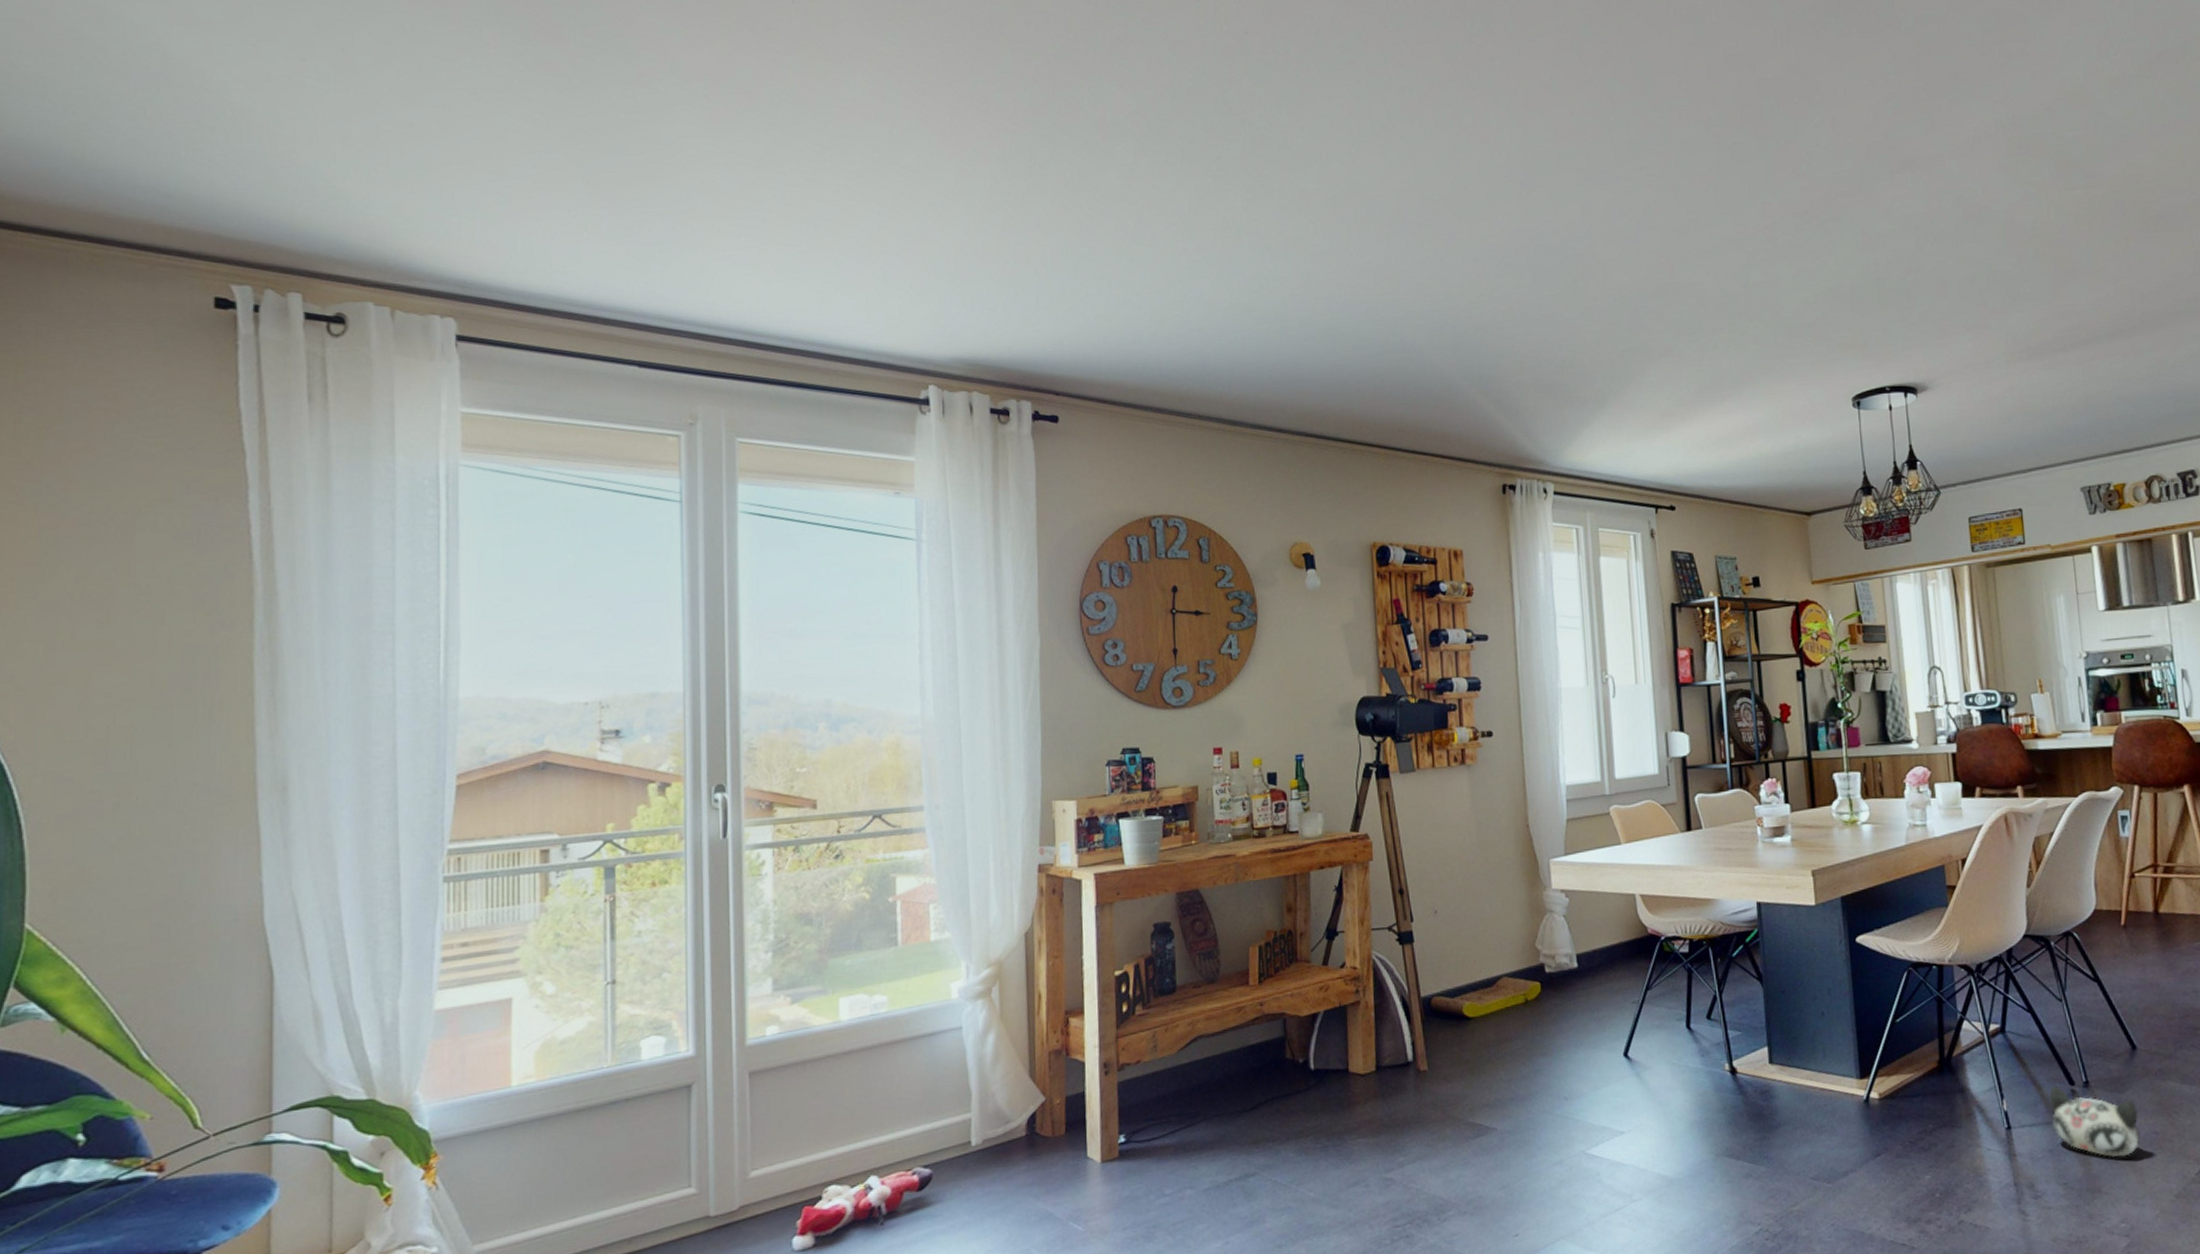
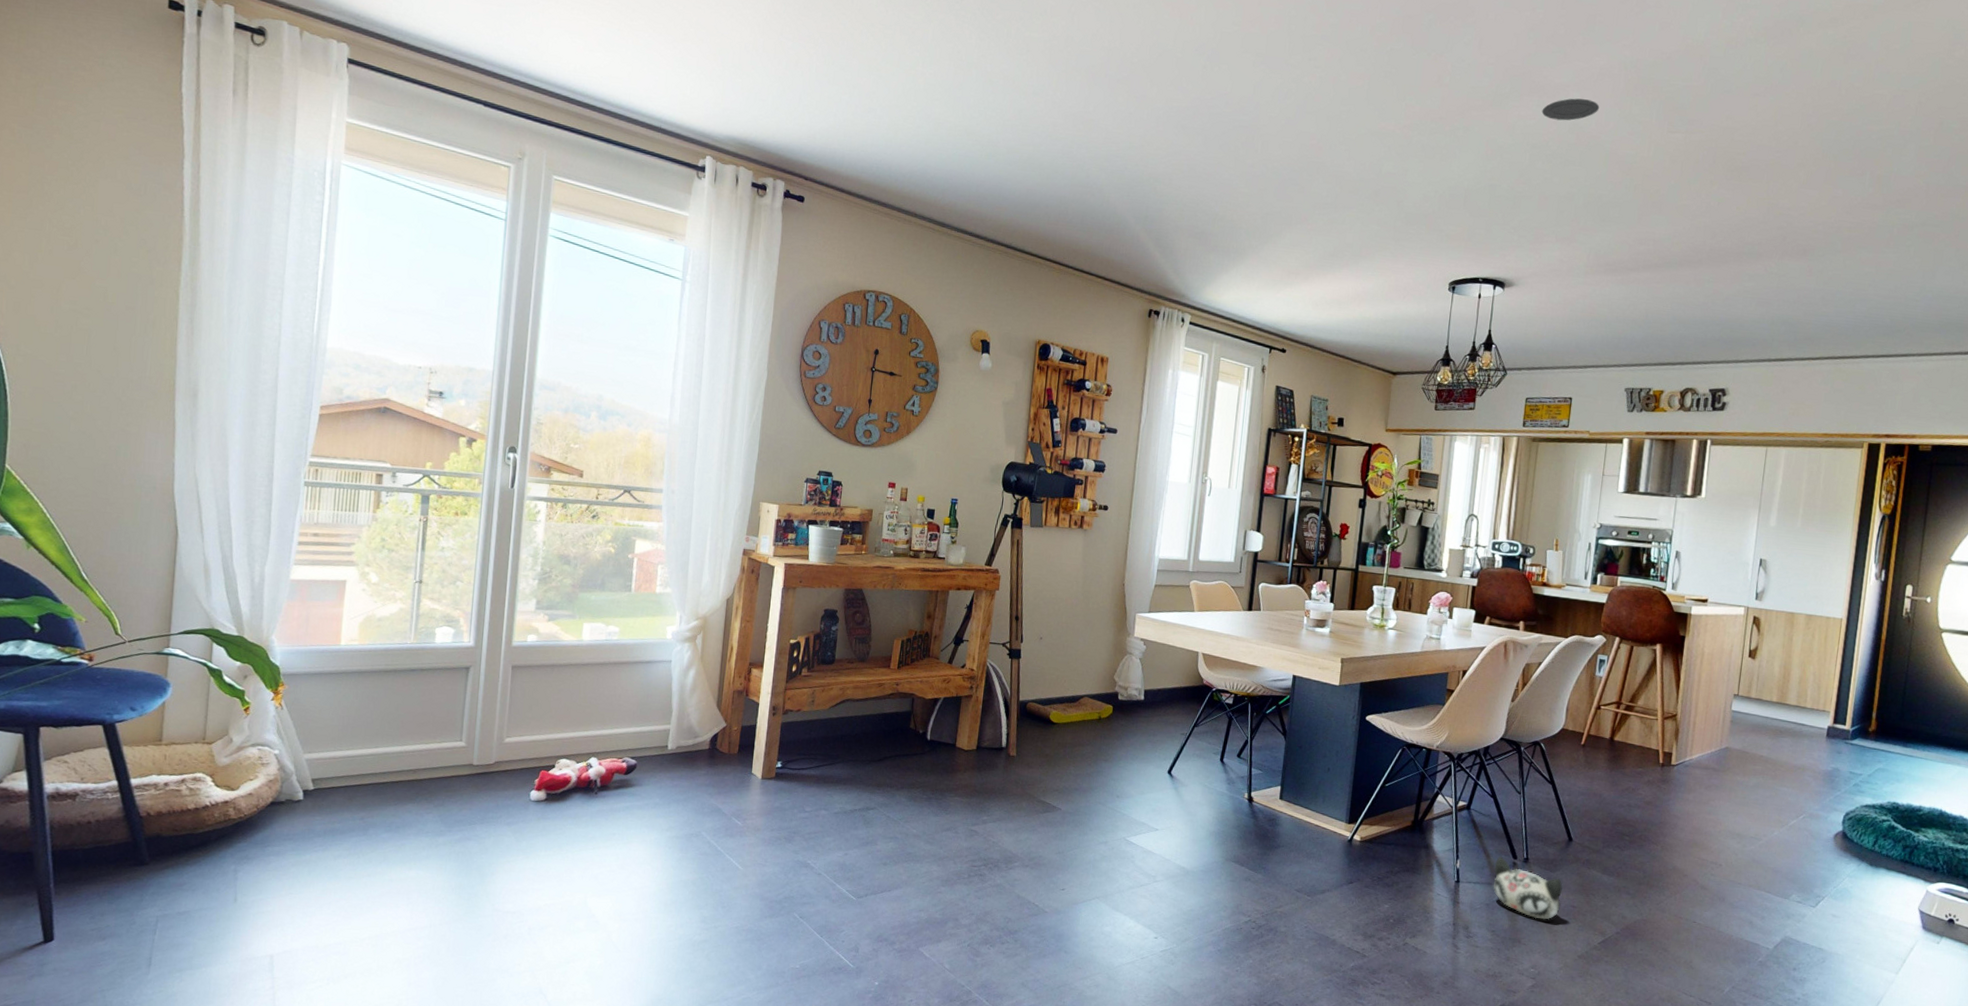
recessed light: none [1918,167,1983,195] -> present [1542,98,1600,121]

